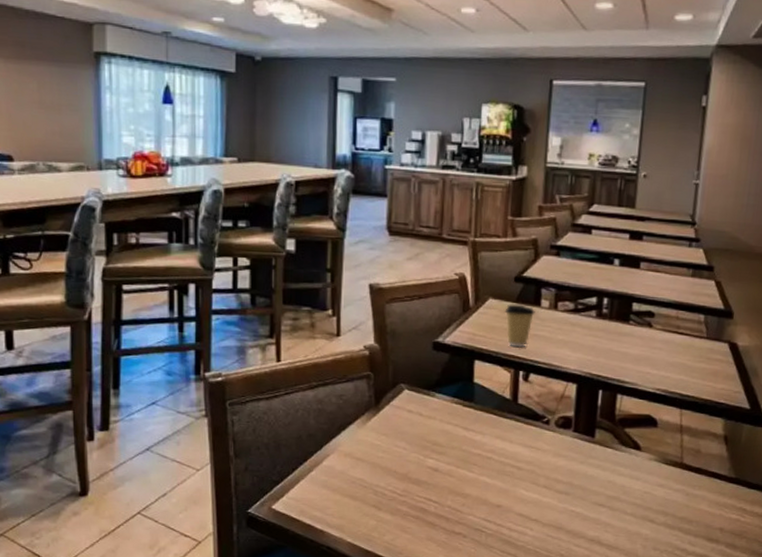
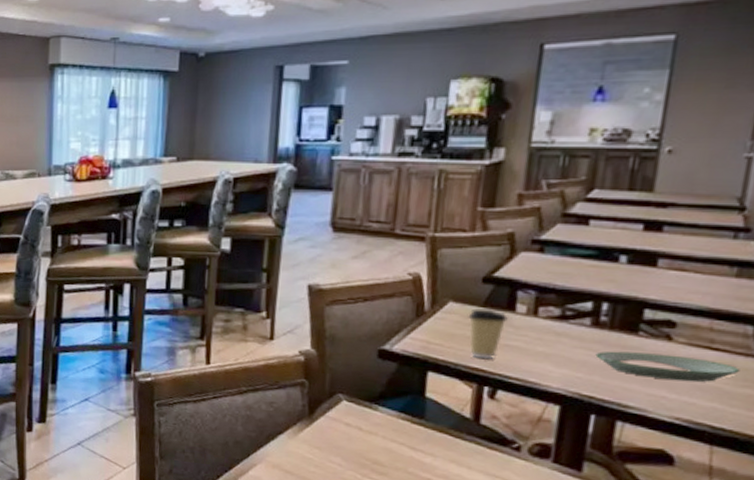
plate: none [600,337,697,360] -> present [595,351,740,382]

